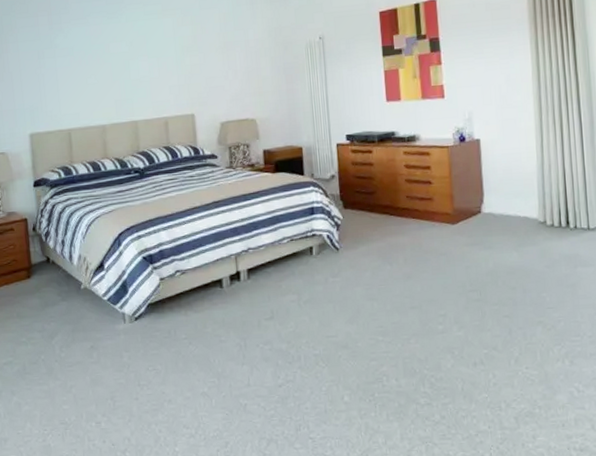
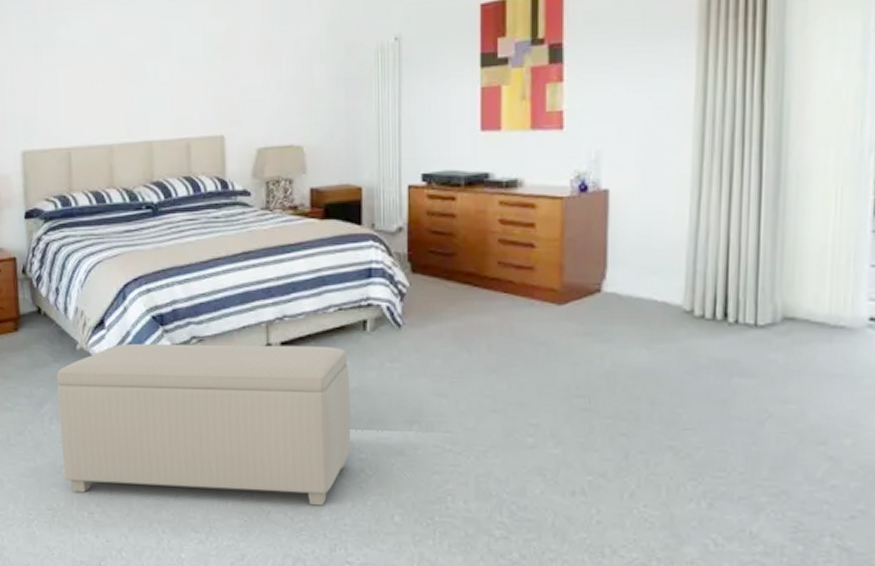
ottoman: none [65,269,307,407] -> present [57,343,351,506]

